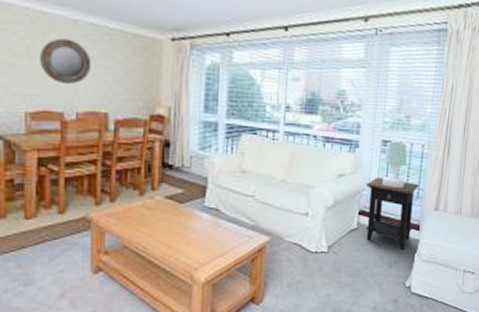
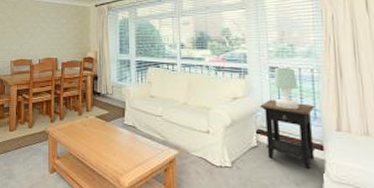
home mirror: present [40,38,92,85] -> none [19,13,47,42]

